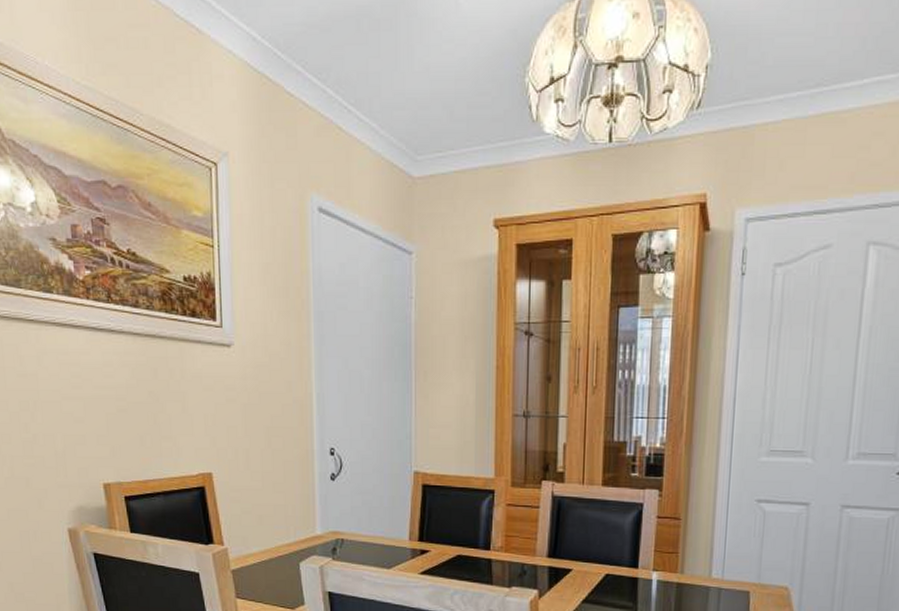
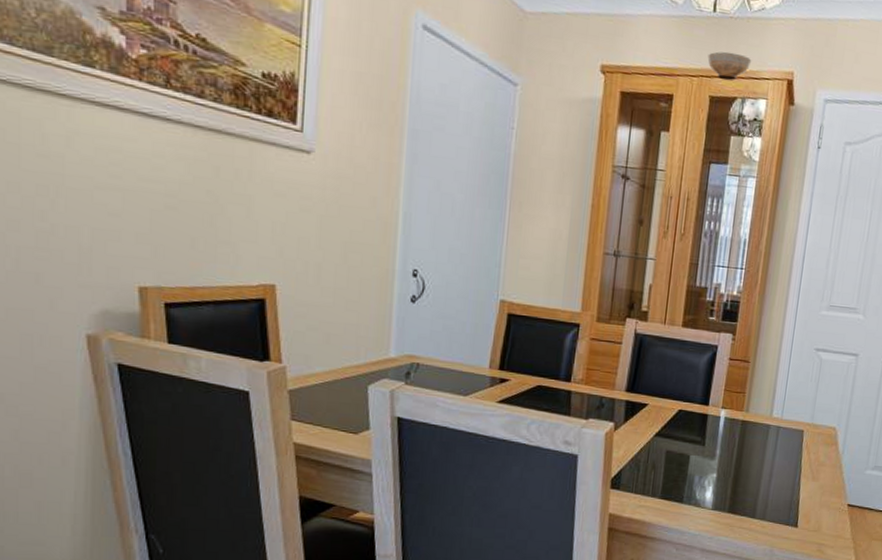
decorative bowl: none [607,183,657,215] -> present [707,51,752,81]

